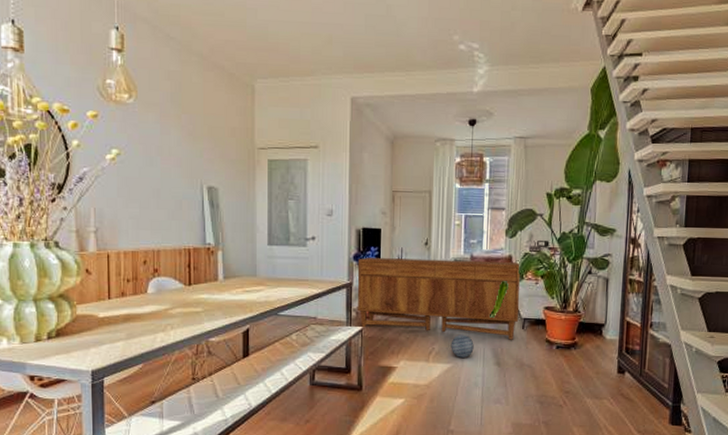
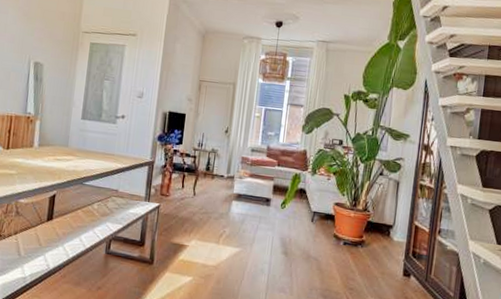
sideboard: present [357,258,520,340] -> none [157,139,314,232]
decorative ball: present [450,334,474,358] -> none [241,220,264,244]

